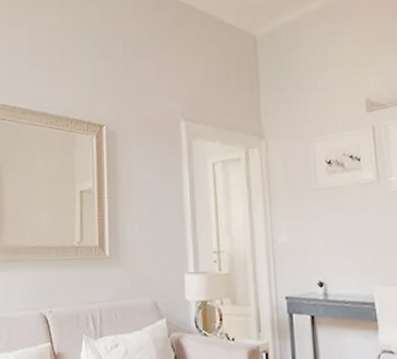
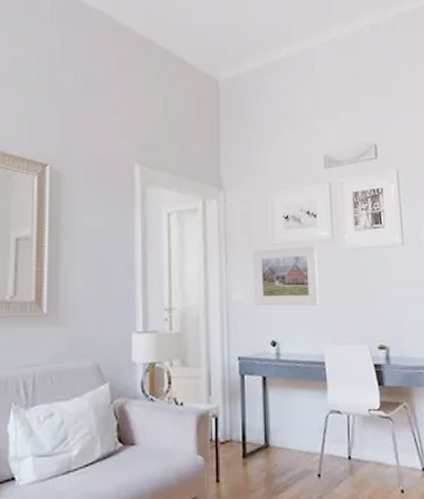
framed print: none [297,189,366,248] -> present [253,246,319,306]

